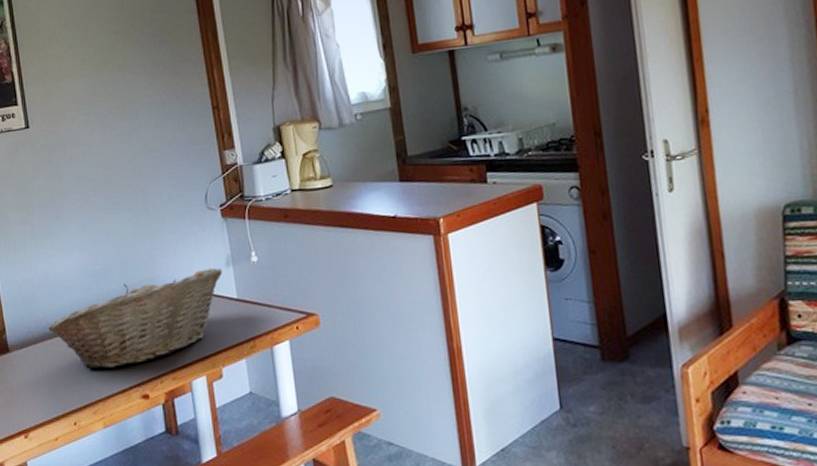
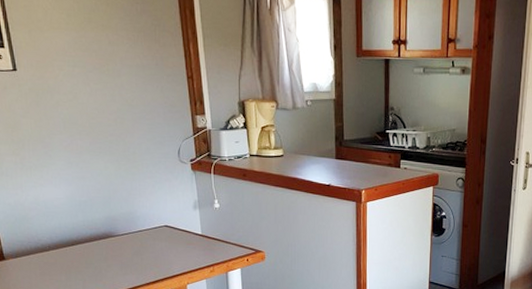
fruit basket: present [48,267,223,369] -> none [40,209,191,278]

